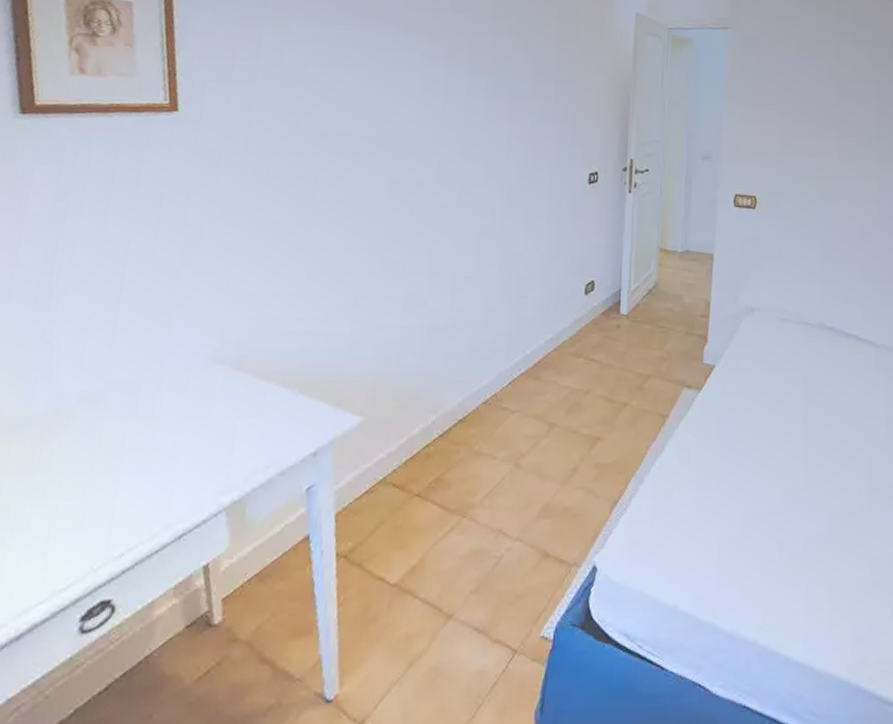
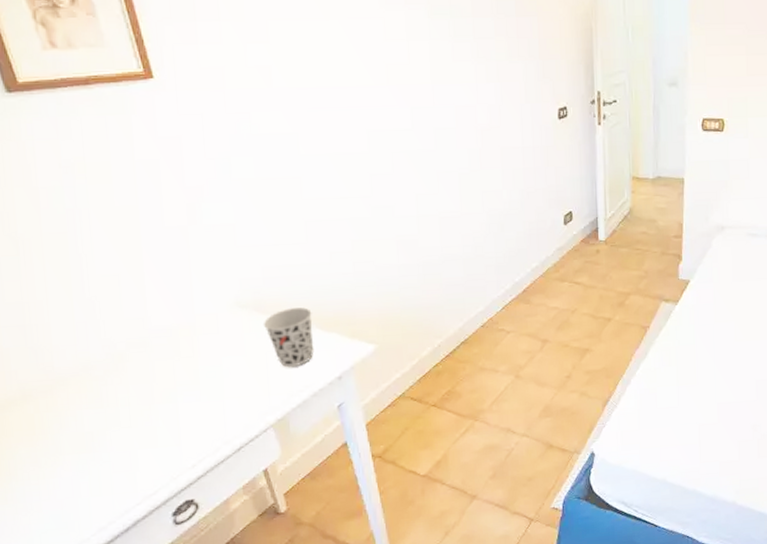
cup: none [238,367,297,438] -> present [263,307,315,368]

